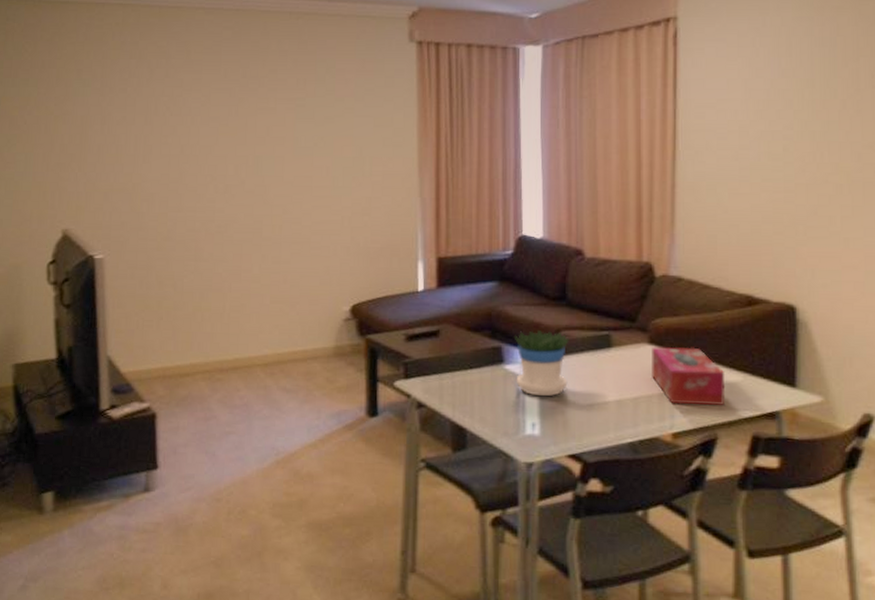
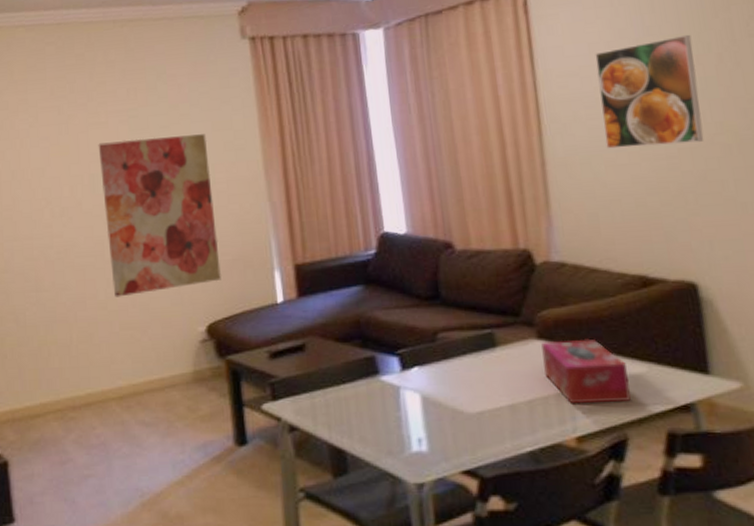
wall art: none [265,127,369,273] -> present [98,134,221,298]
flowerpot: present [514,330,569,397] -> none [387,334,453,408]
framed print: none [731,80,821,179] -> present [595,34,704,149]

